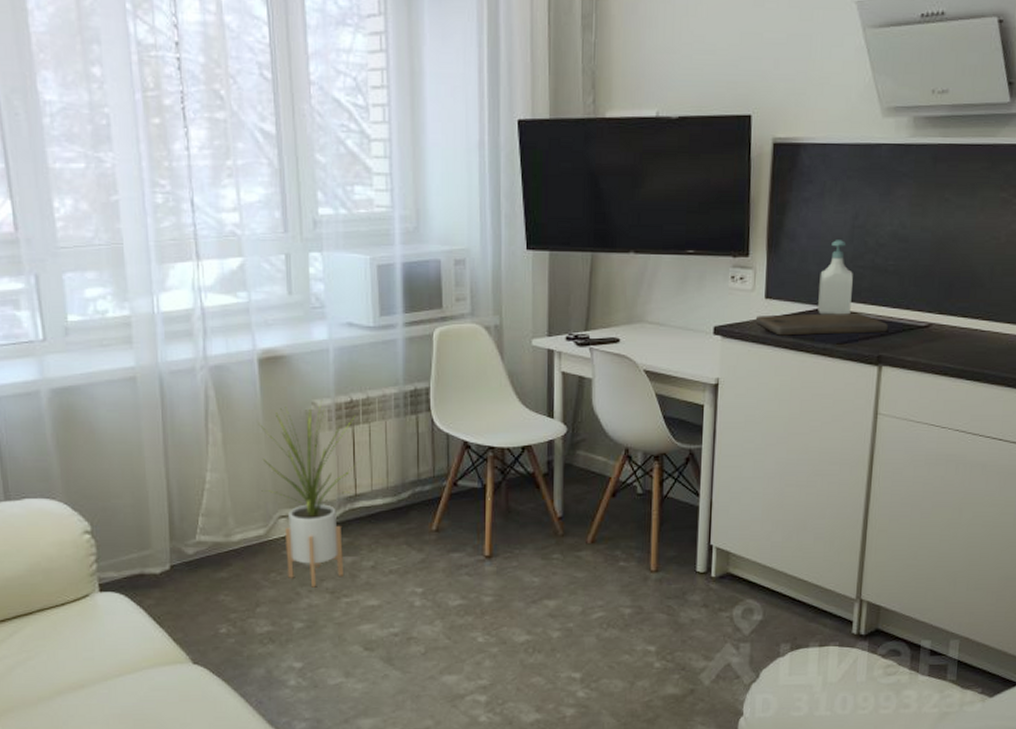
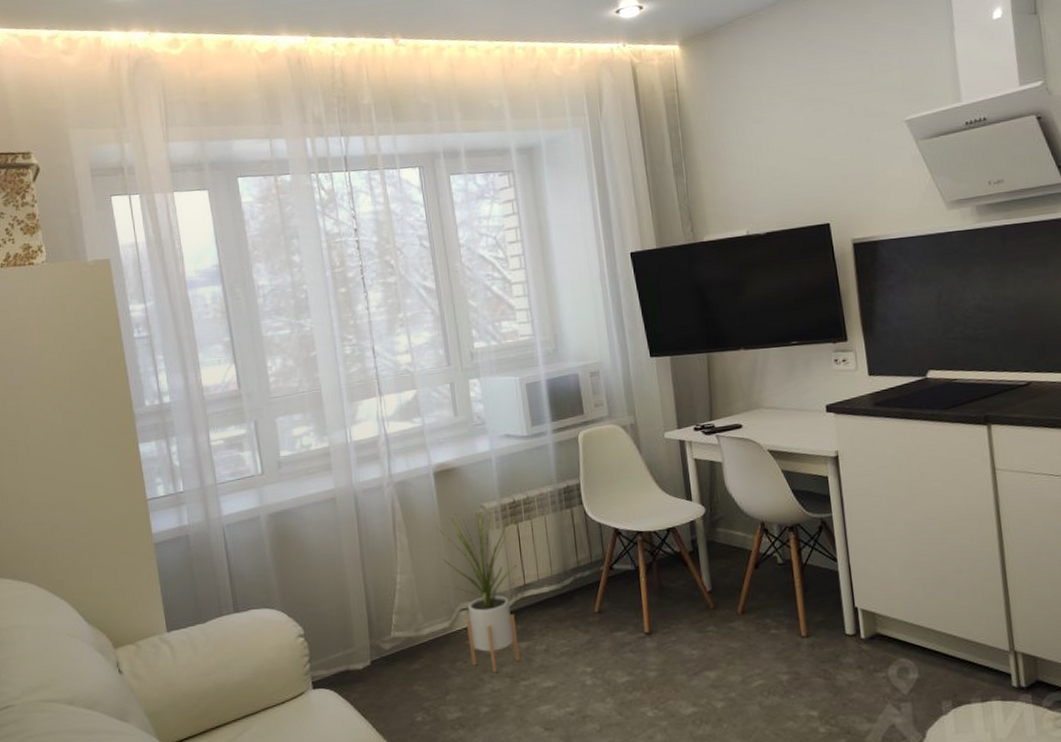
cutting board: present [755,312,888,336] -> none [862,379,990,407]
soap bottle: present [818,240,853,315] -> none [915,317,951,385]

